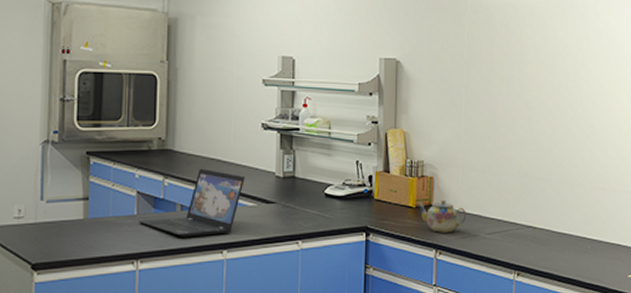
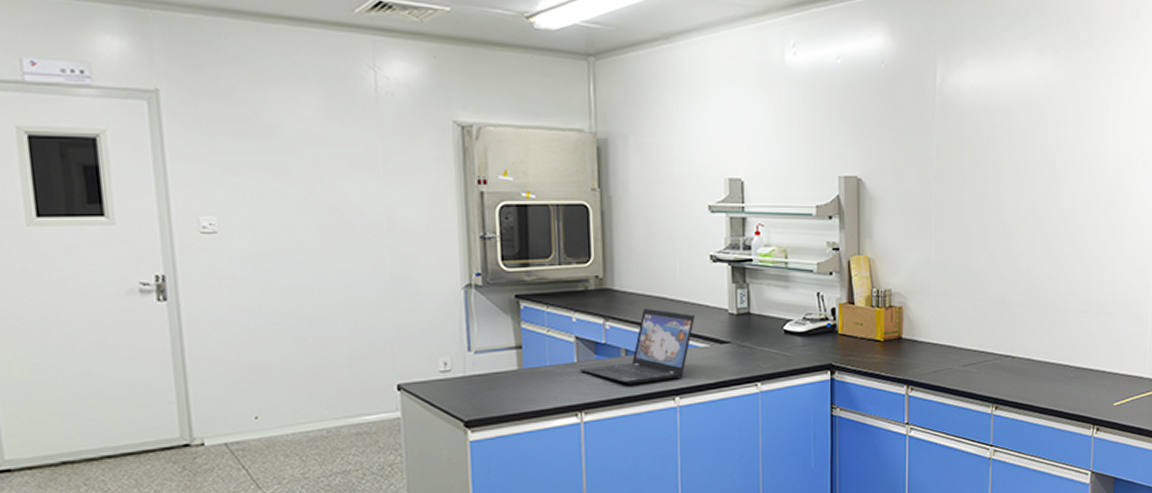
teapot: present [417,199,467,233] -> none [885,331,940,367]

